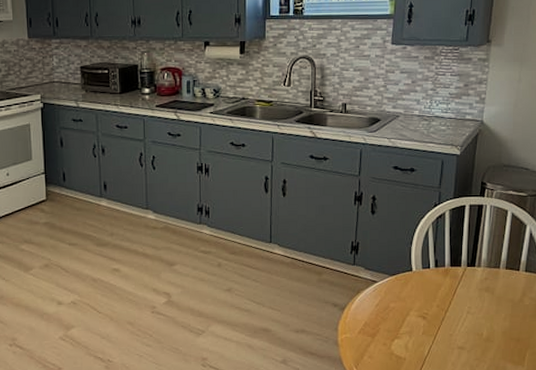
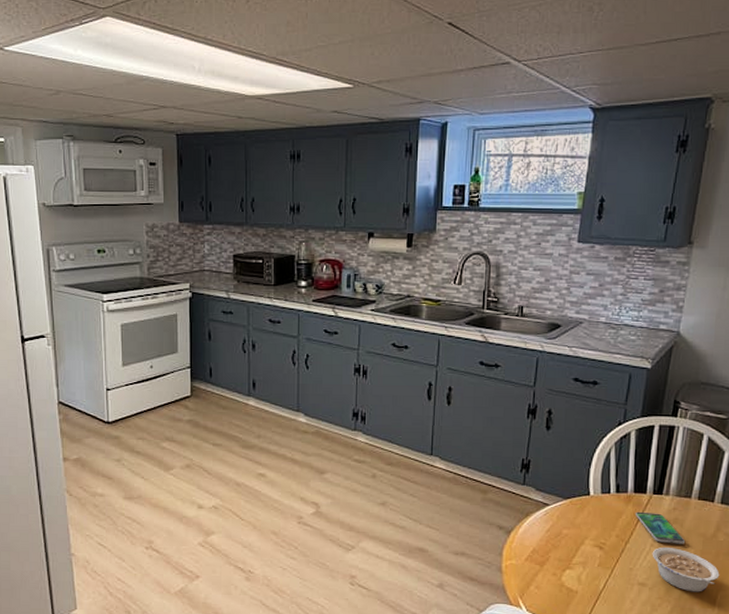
smartphone: none [452,283,497,310] -> present [635,511,686,544]
legume: none [468,313,527,352] -> present [652,547,720,592]

